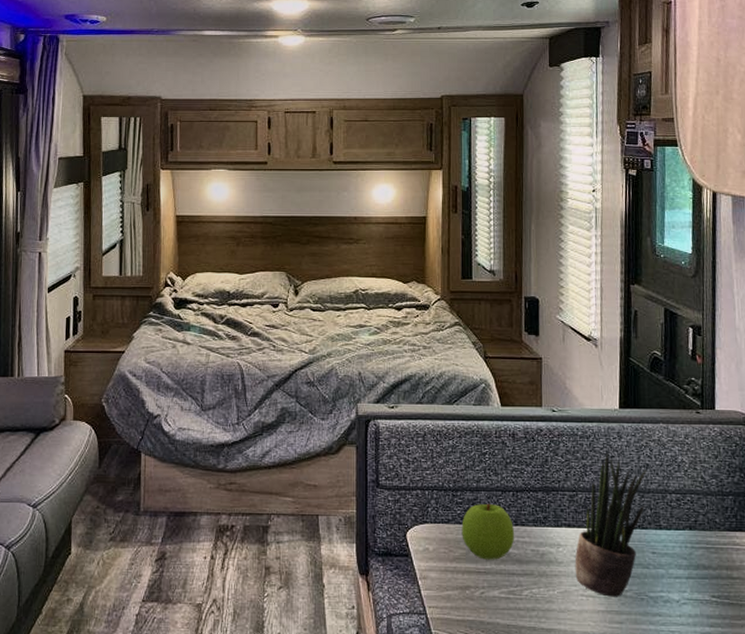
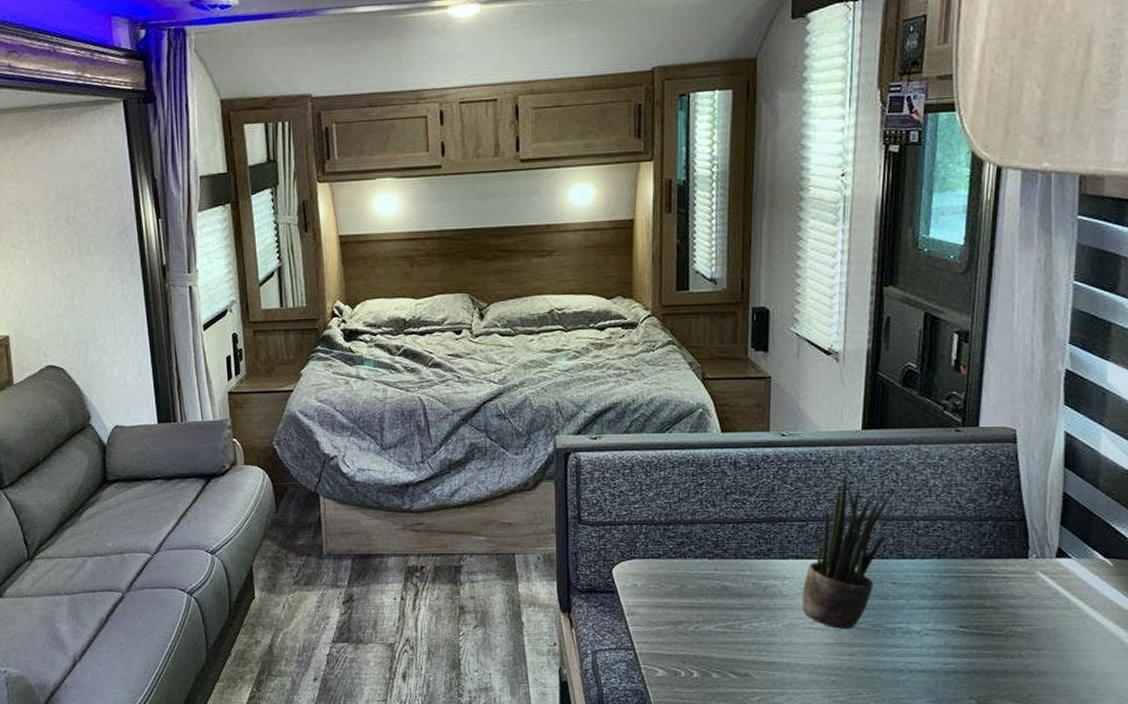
apple: present [461,503,515,560] -> none [674,536,734,594]

